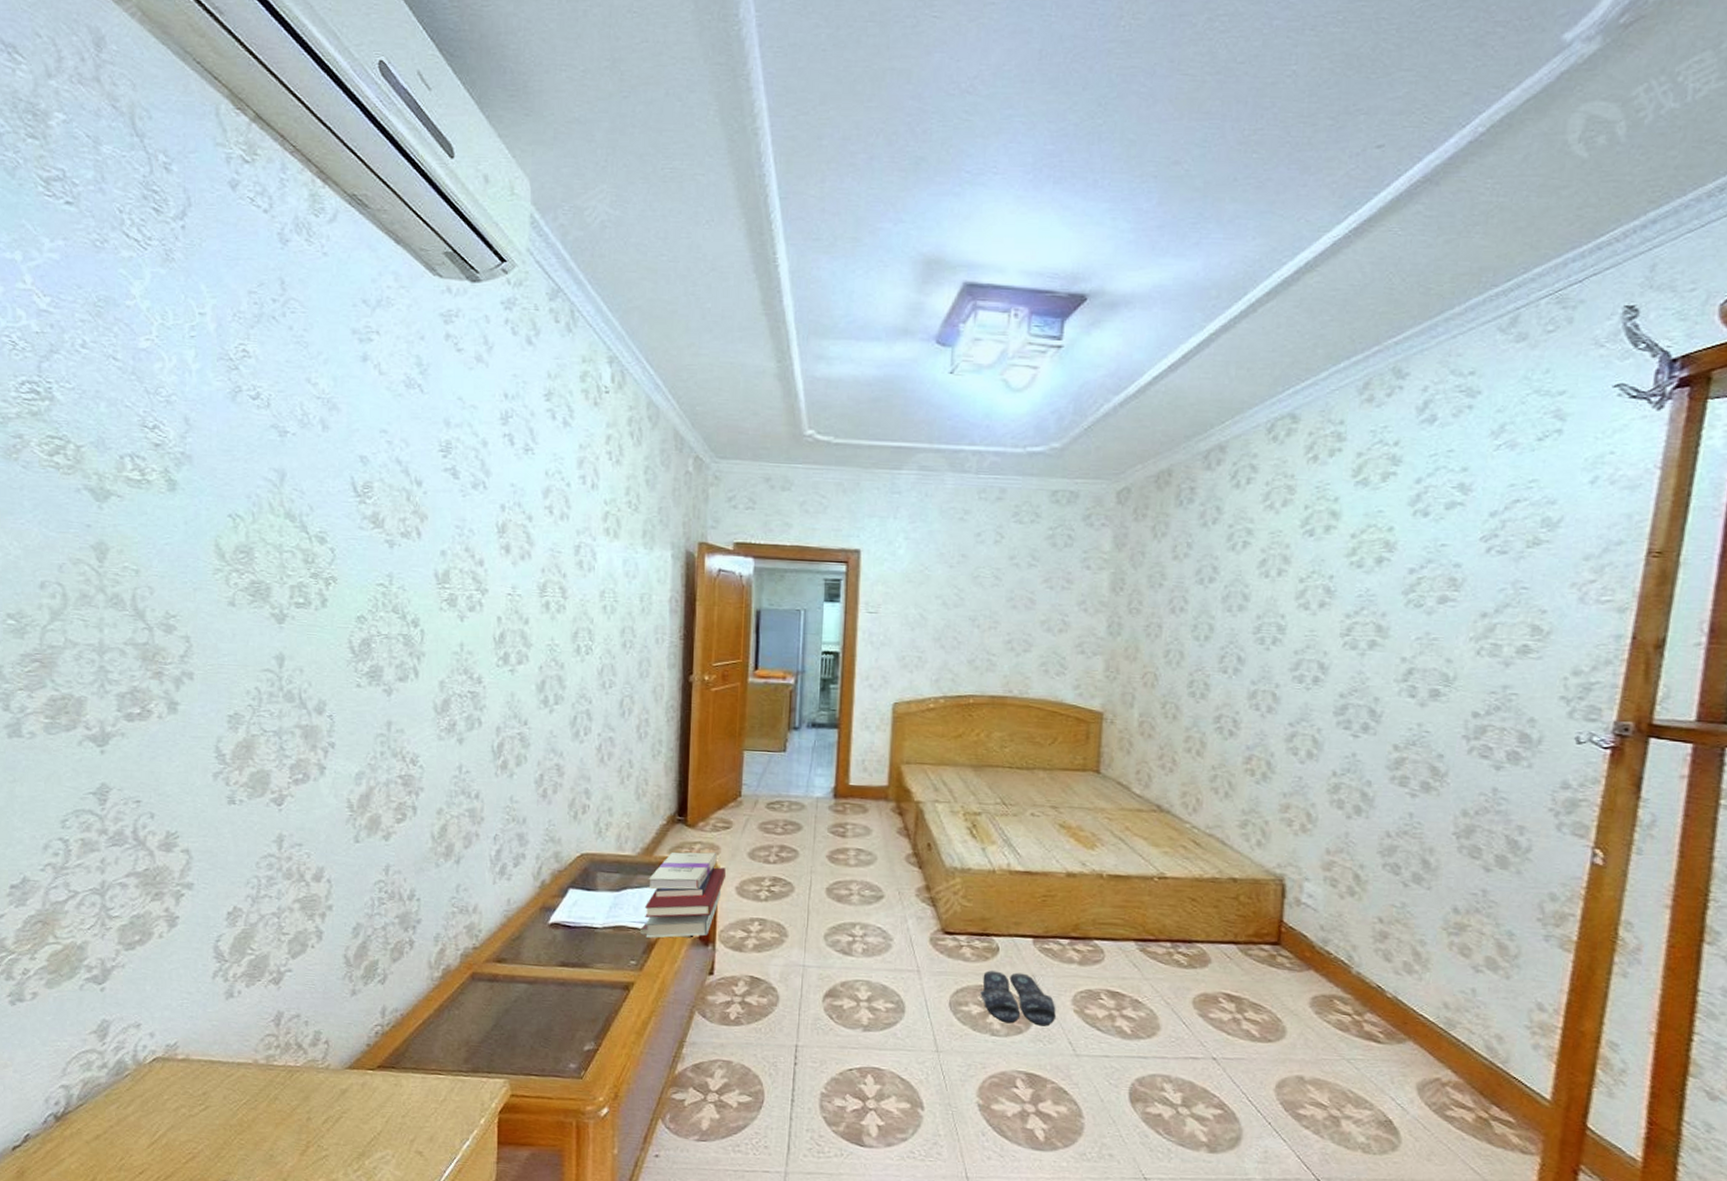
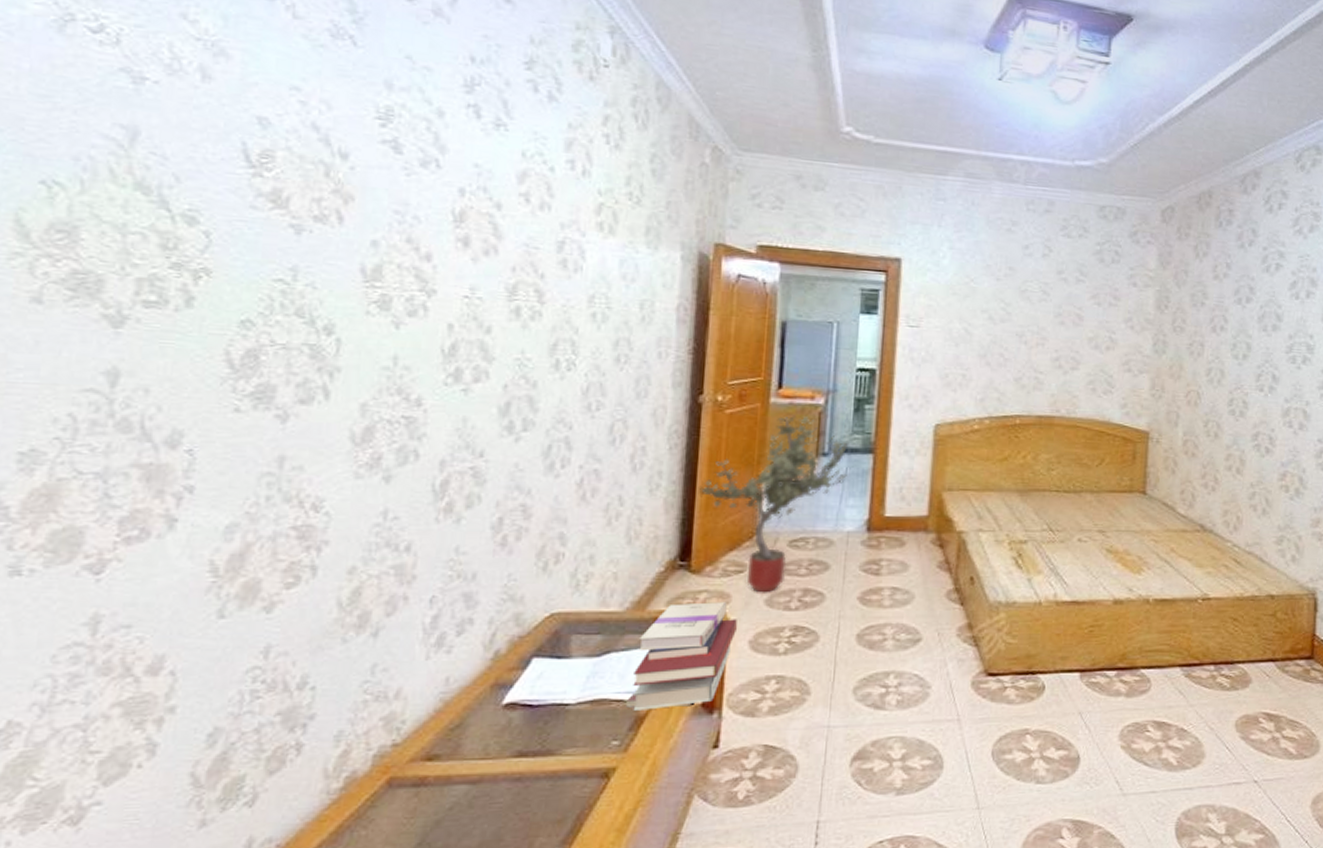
potted tree: none [692,693,816,846] -> present [699,415,848,592]
slippers: present [980,970,1056,1026] -> none [1025,711,1103,768]

